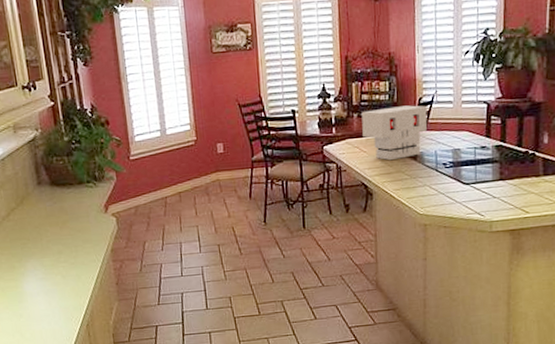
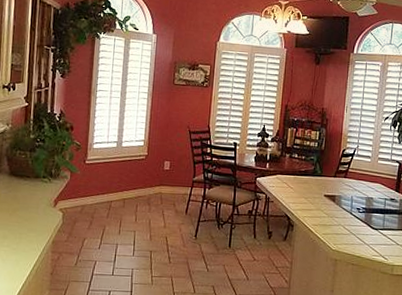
architectural model: present [361,105,428,161] -> none [292,153,349,199]

